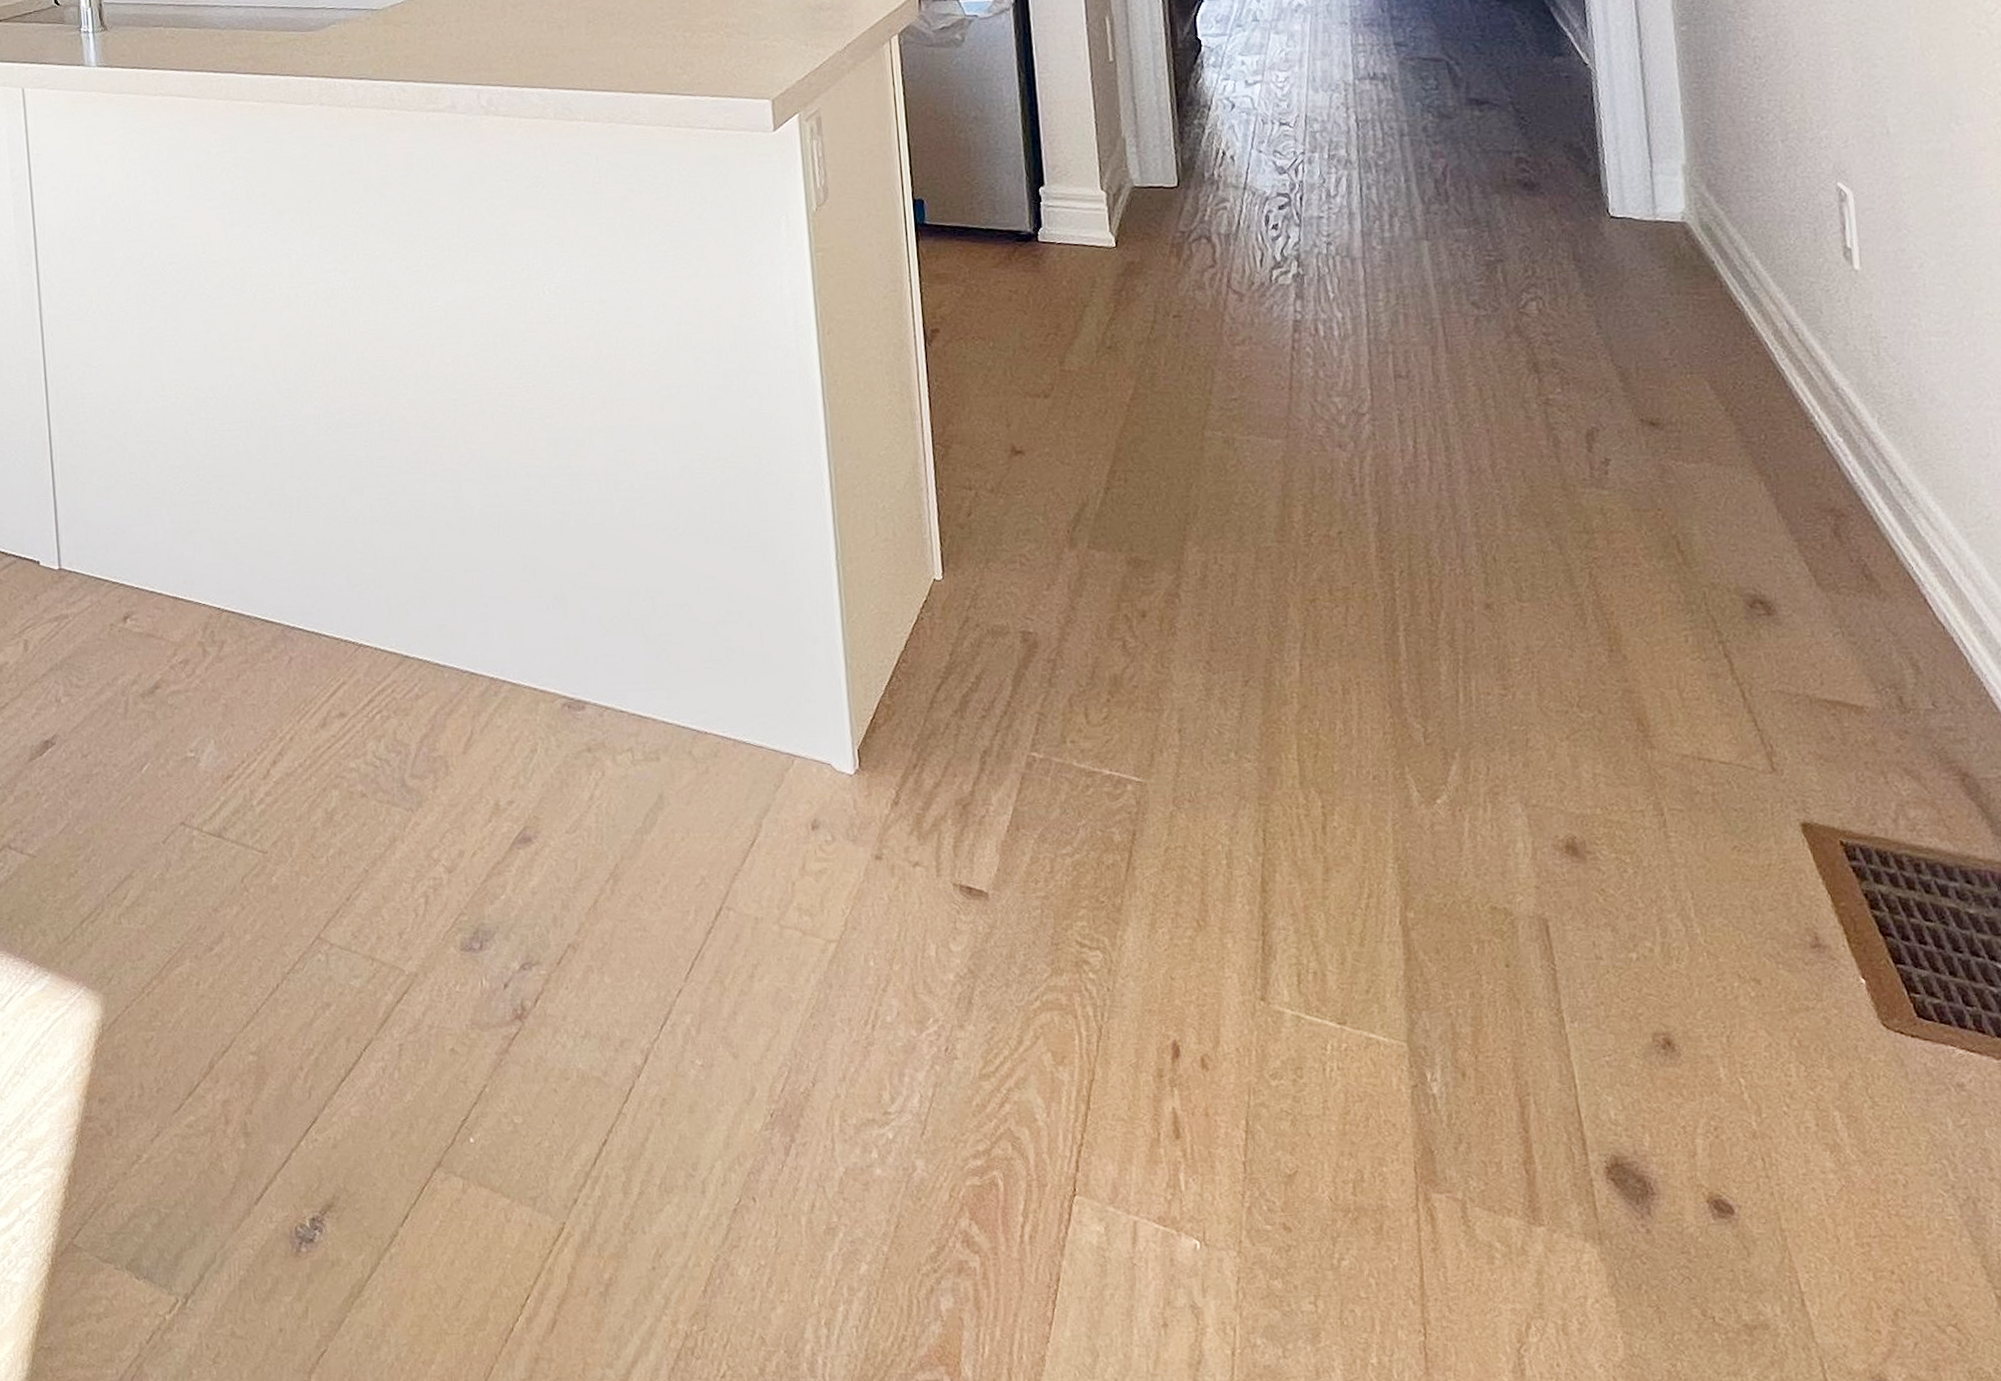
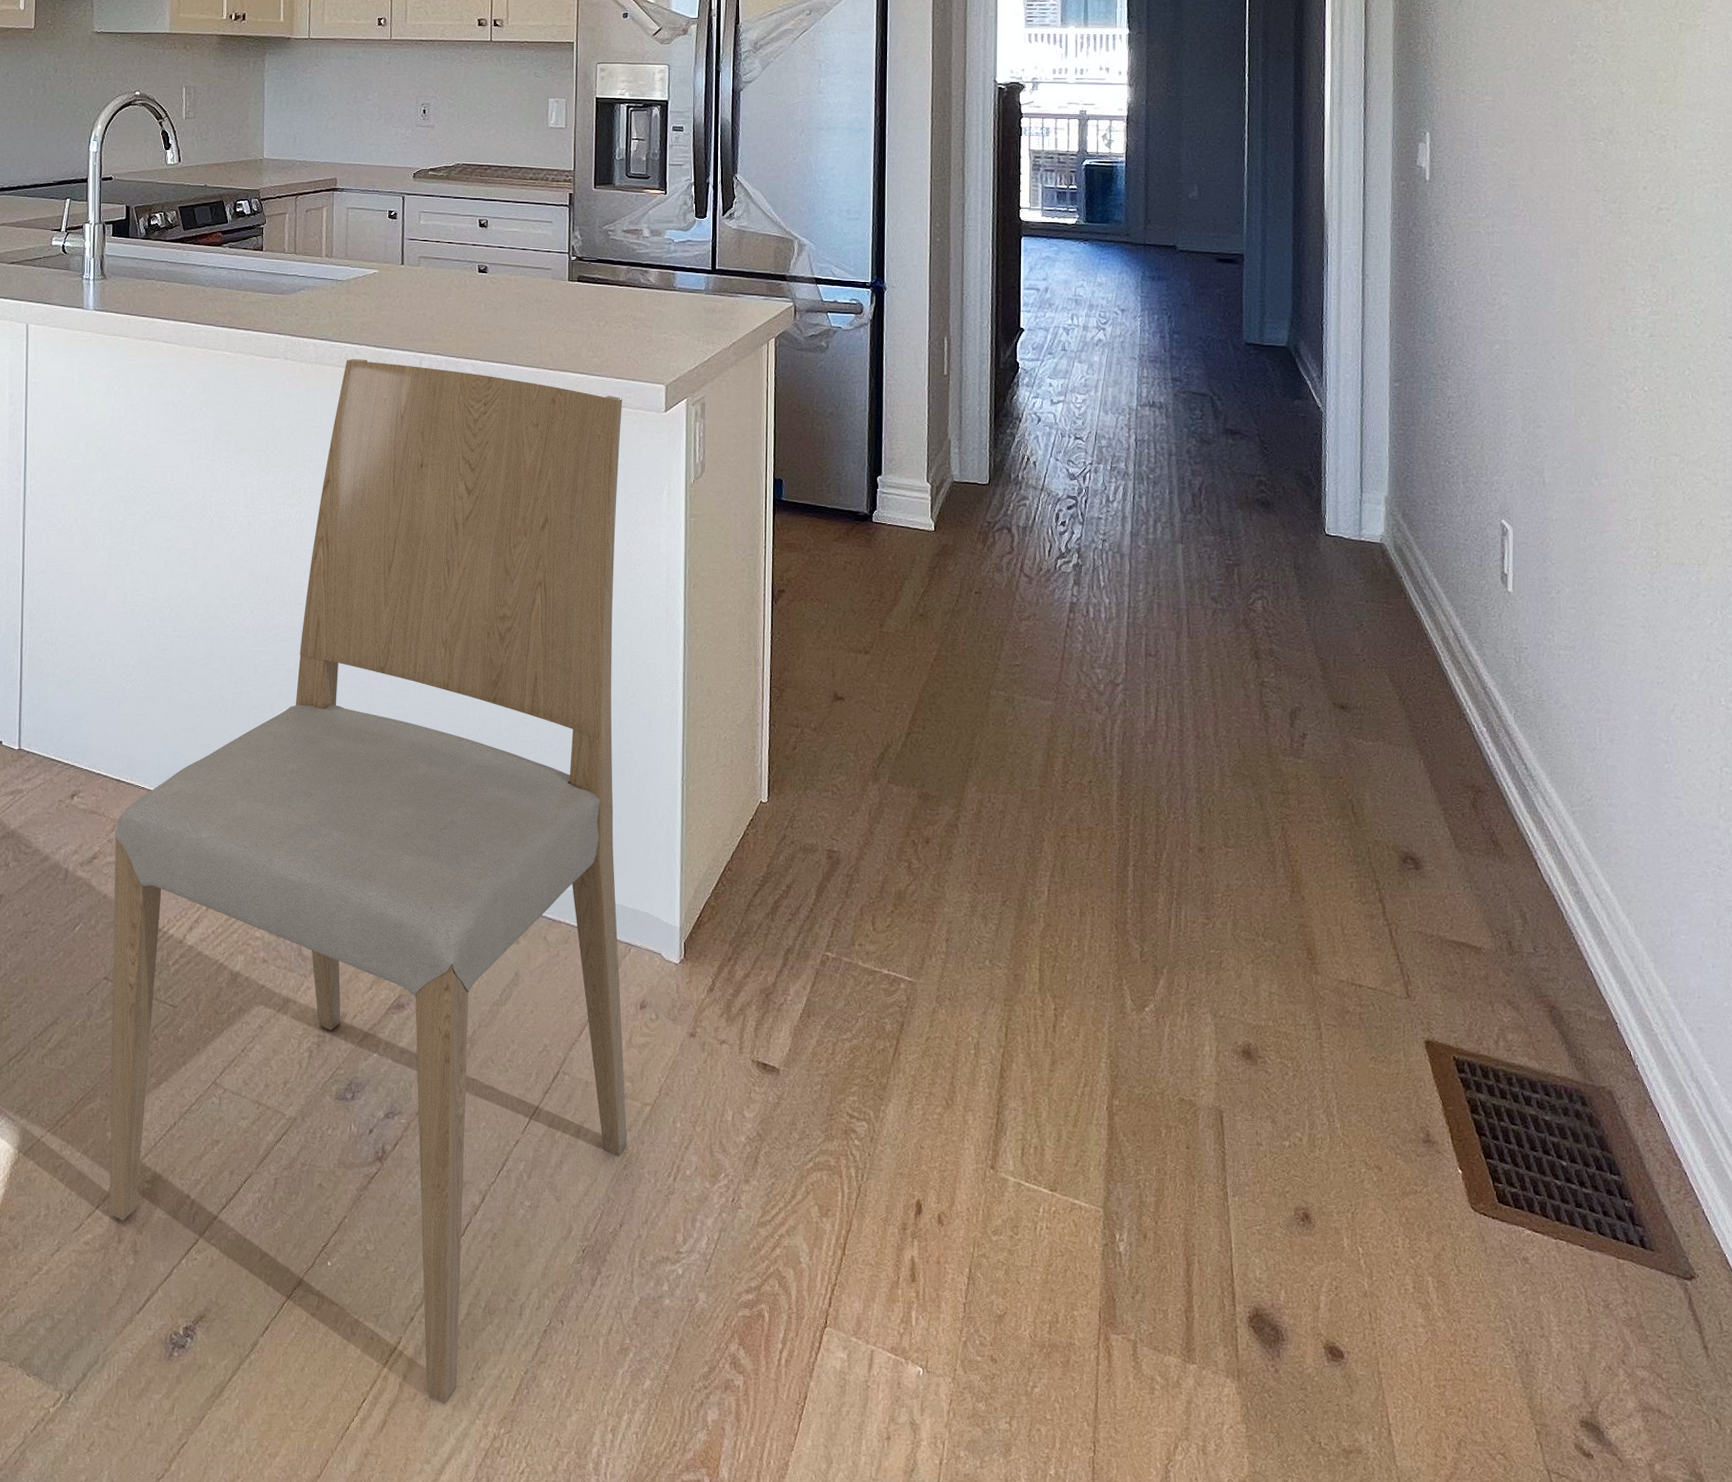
dining chair: none [177,97,813,1298] -> present [109,358,628,1404]

